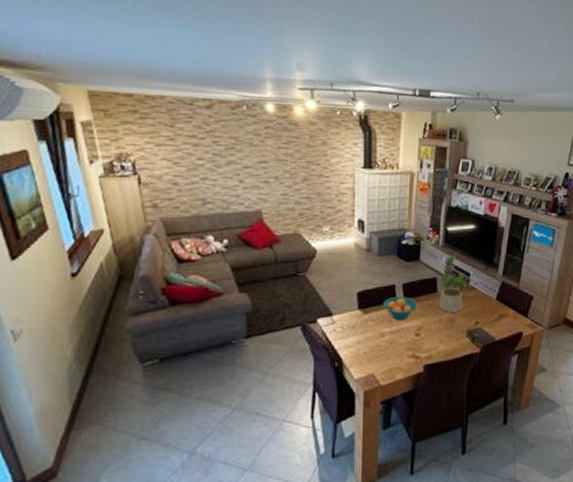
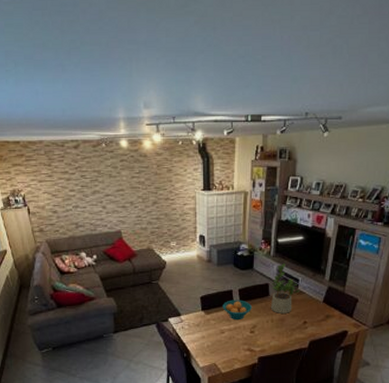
book: present [465,327,497,349] -> none [295,326,324,345]

